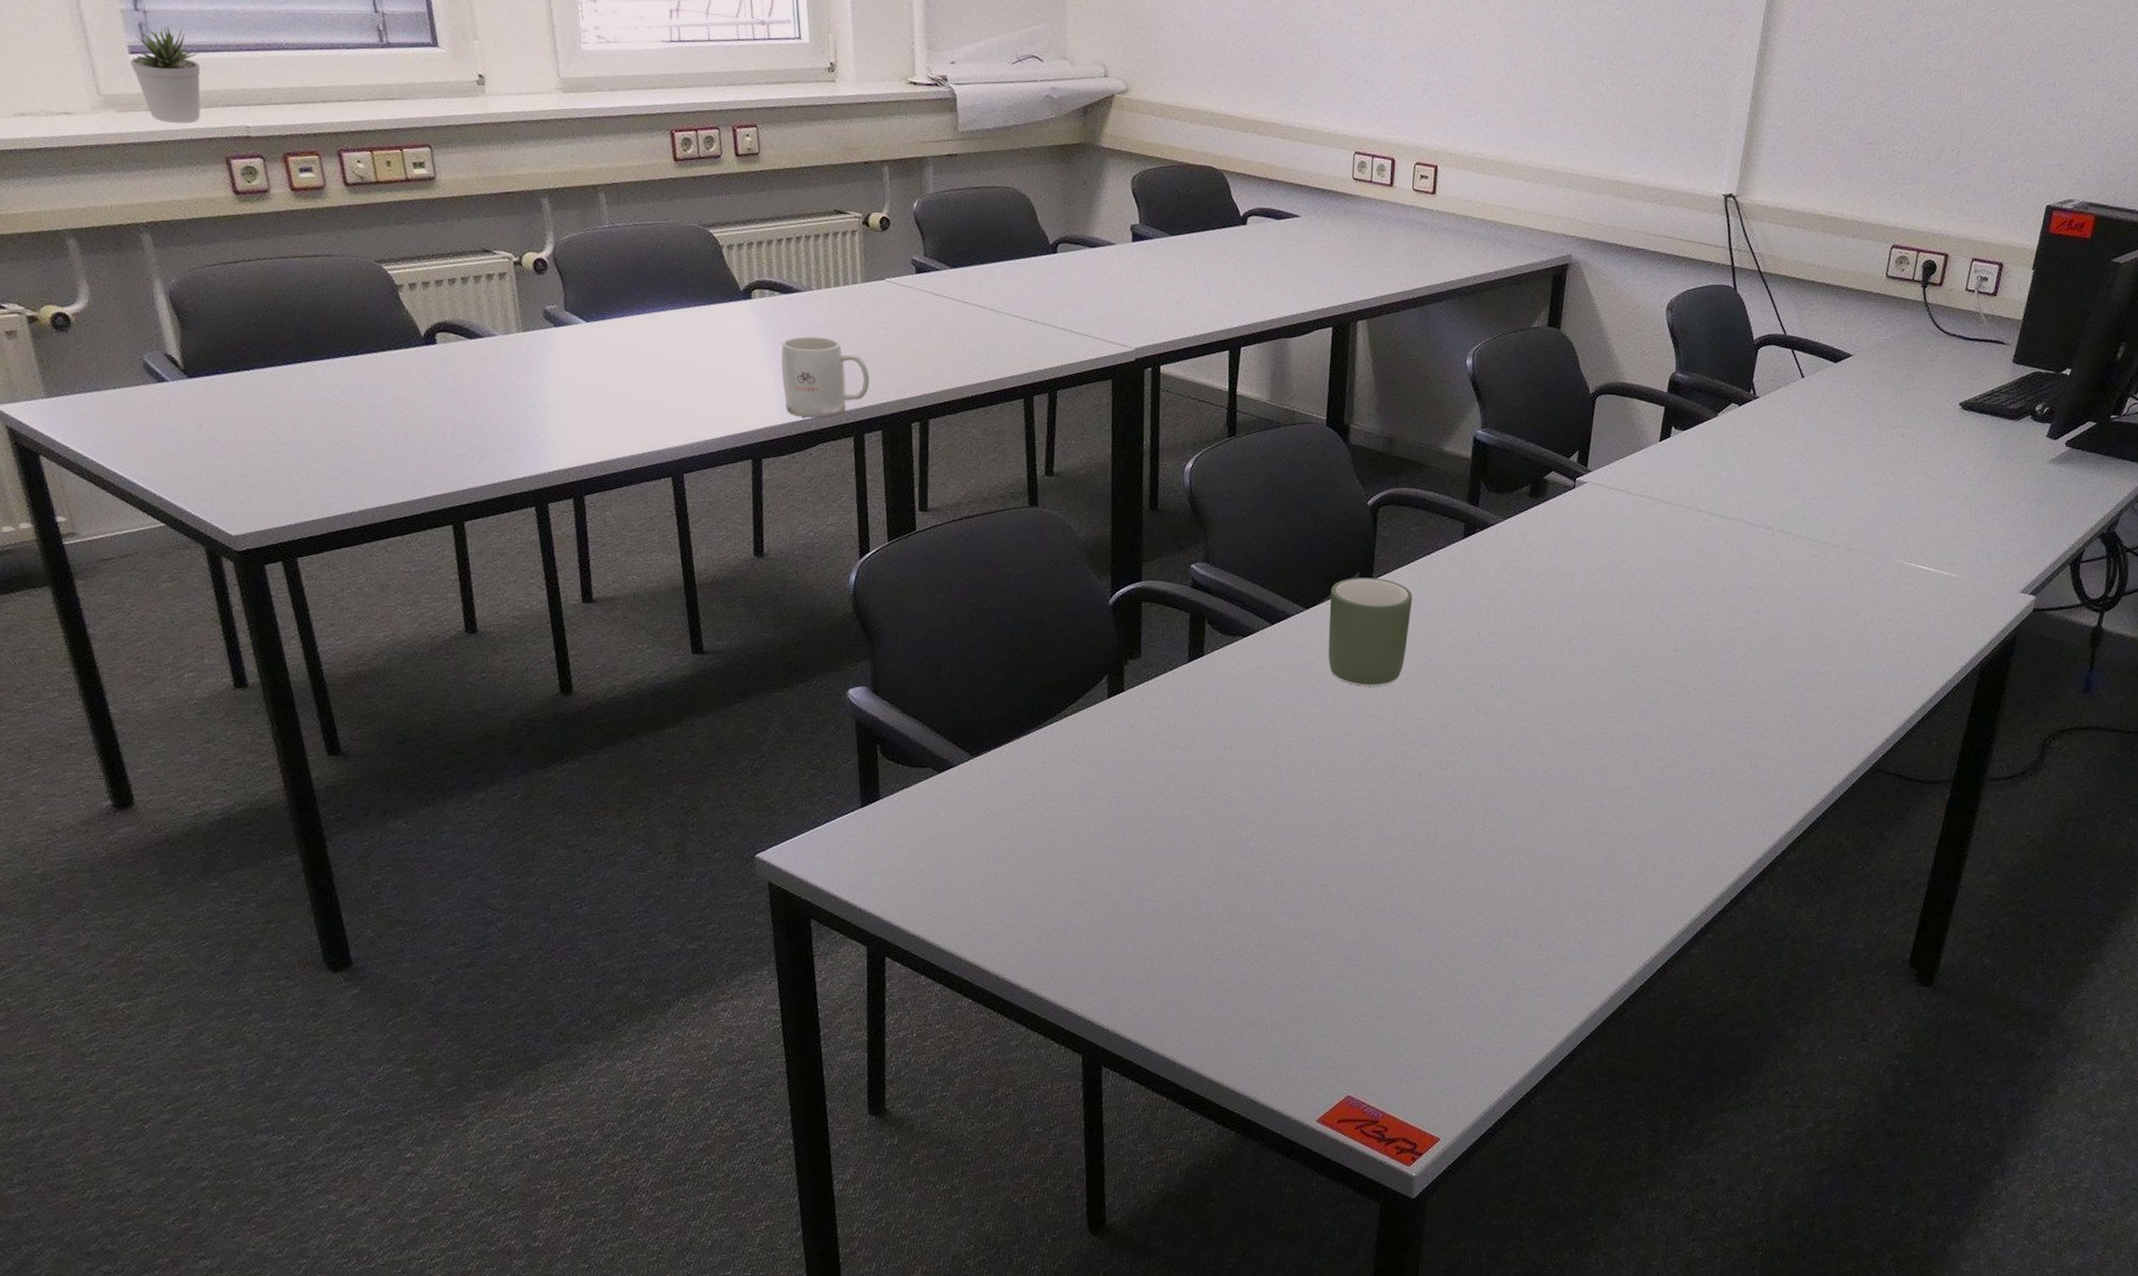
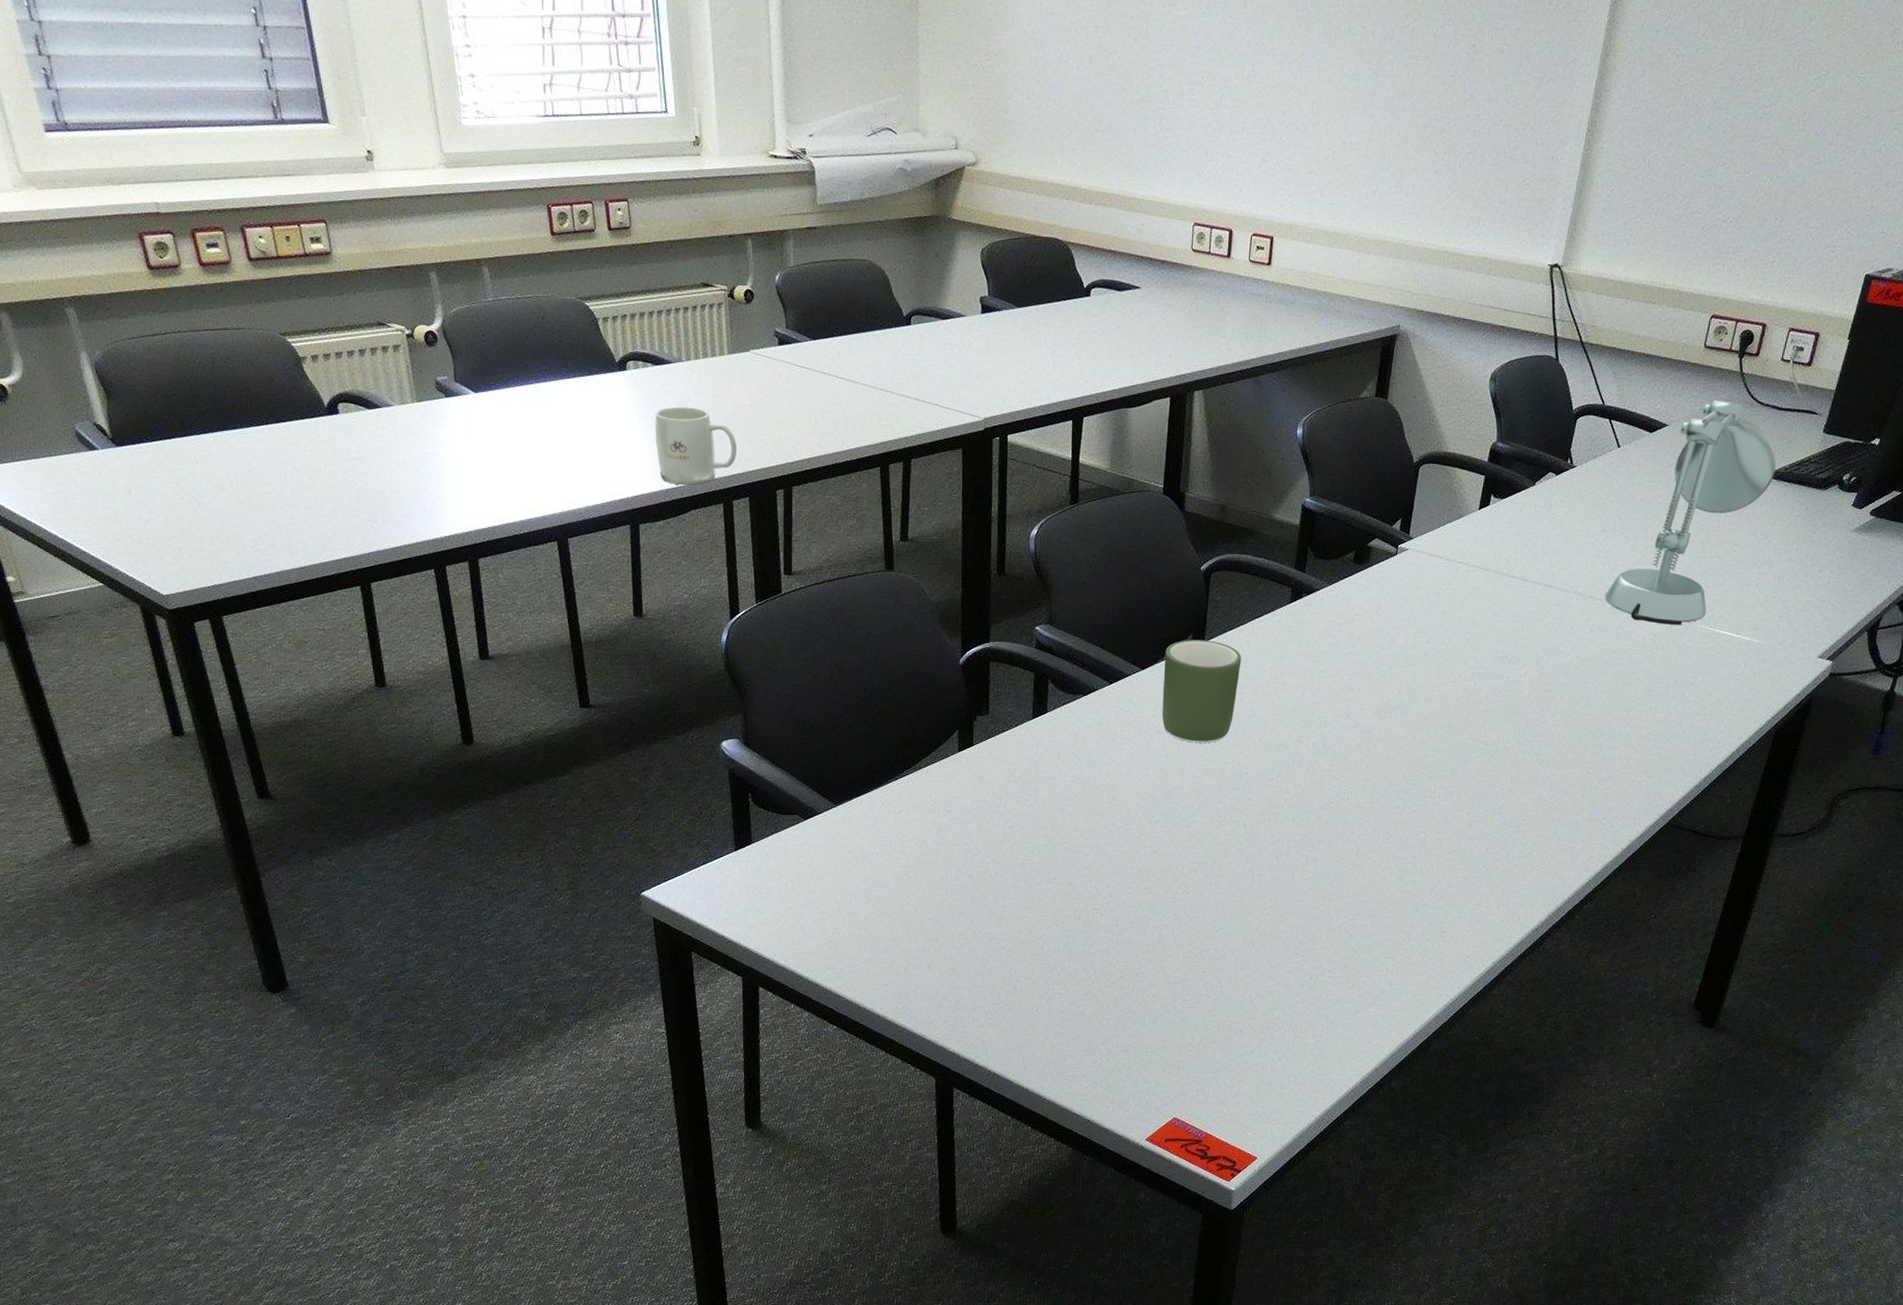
potted plant: present [130,25,201,123] -> none [46,103,113,200]
desk lamp: none [1794,329,1966,560] -> present [1604,399,1776,625]

